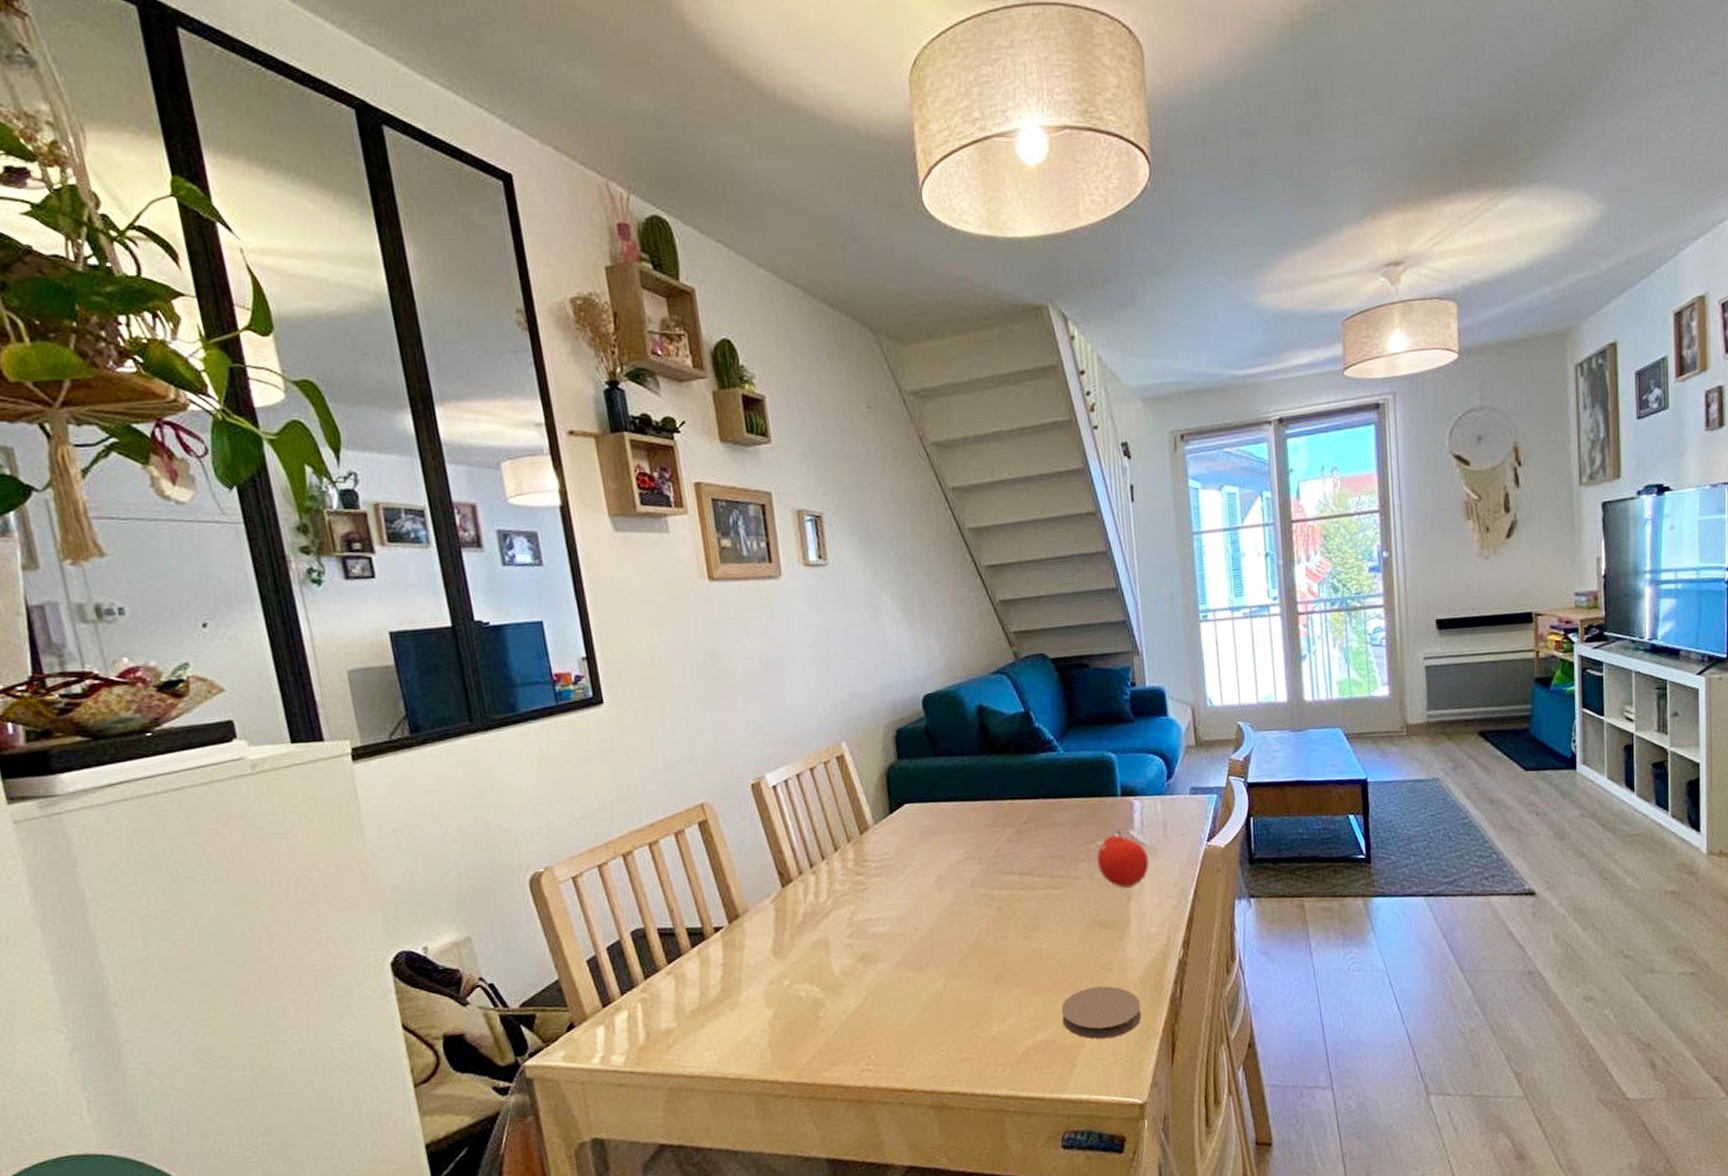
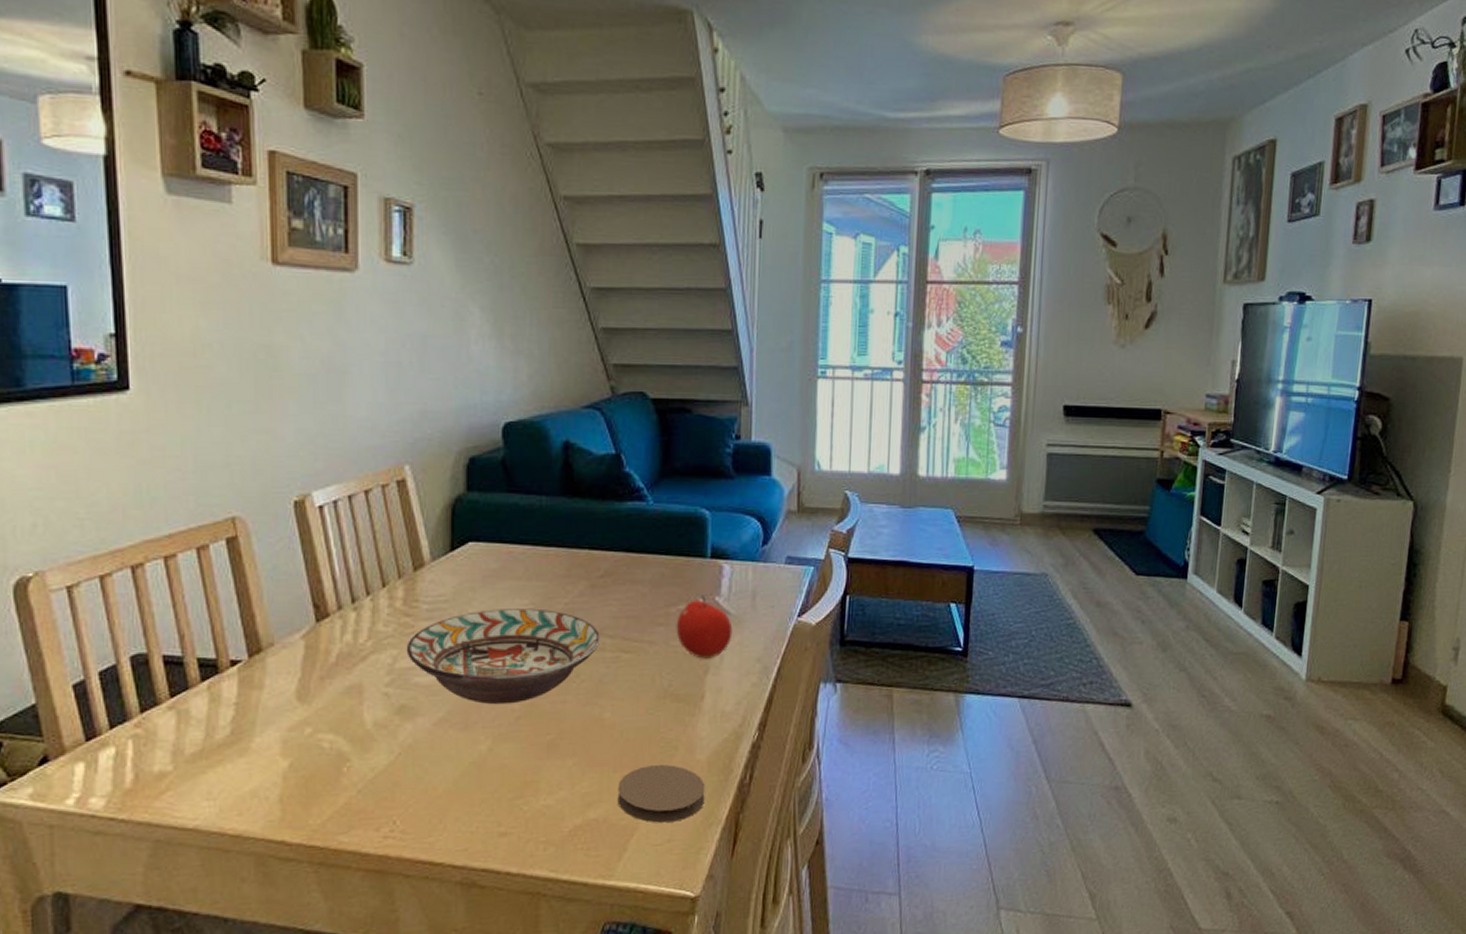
decorative bowl: none [861,857,1031,946] -> present [406,608,601,705]

